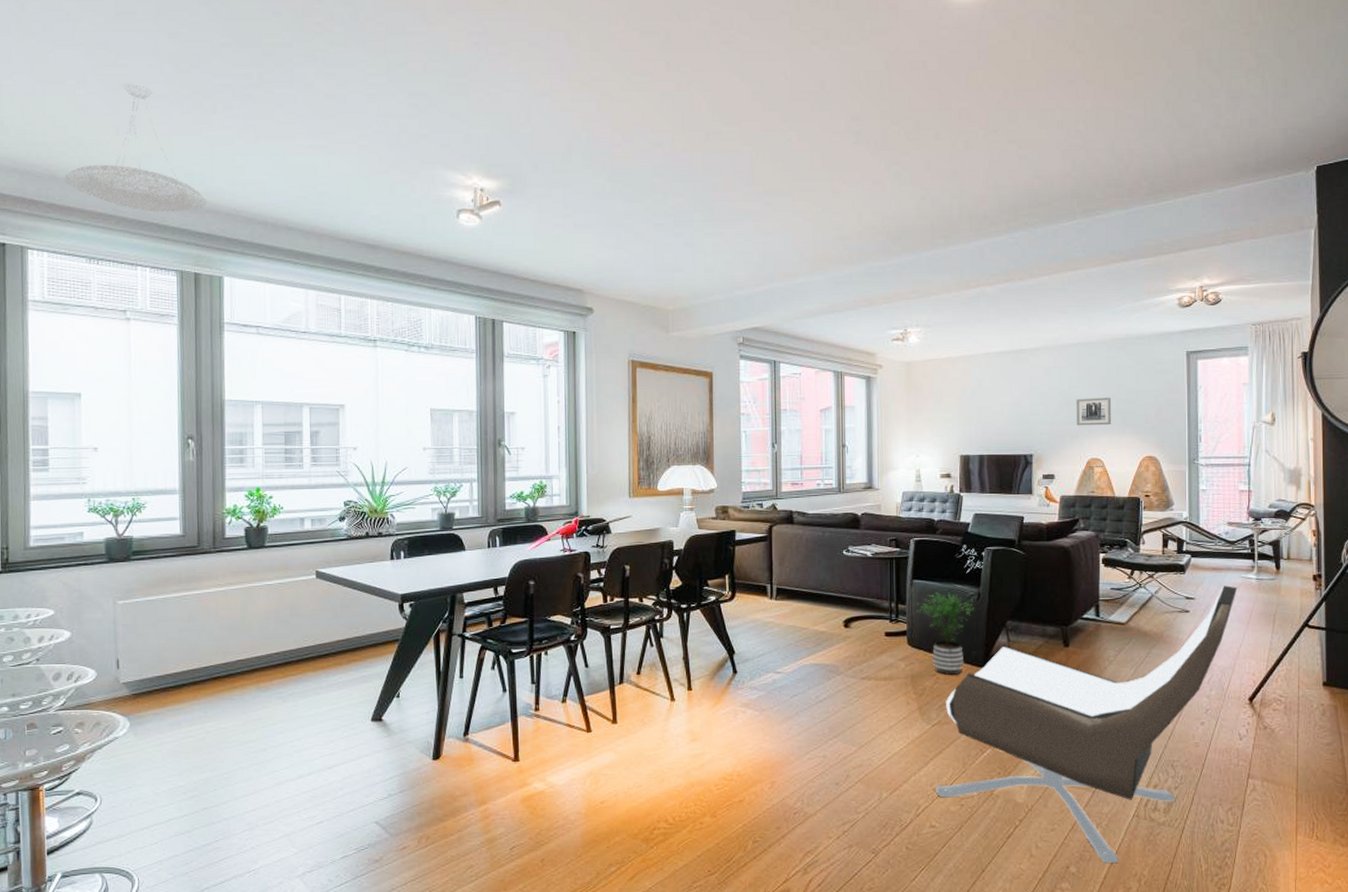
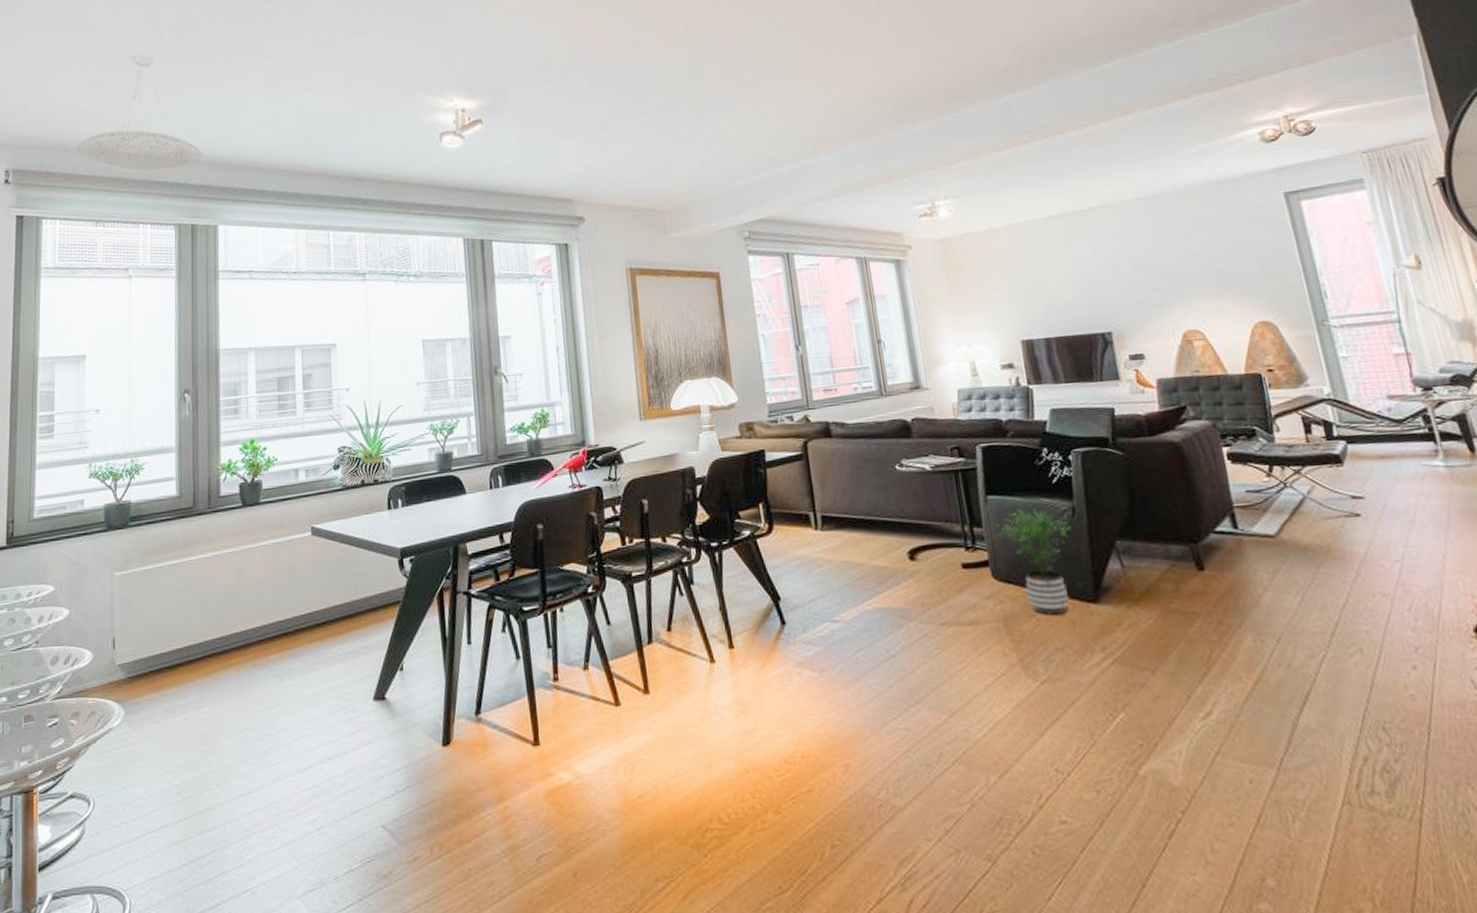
lounge chair: present [936,585,1238,863] -> none [1053,477,1422,873]
wall art: present [1076,397,1112,426] -> none [1153,256,1206,293]

